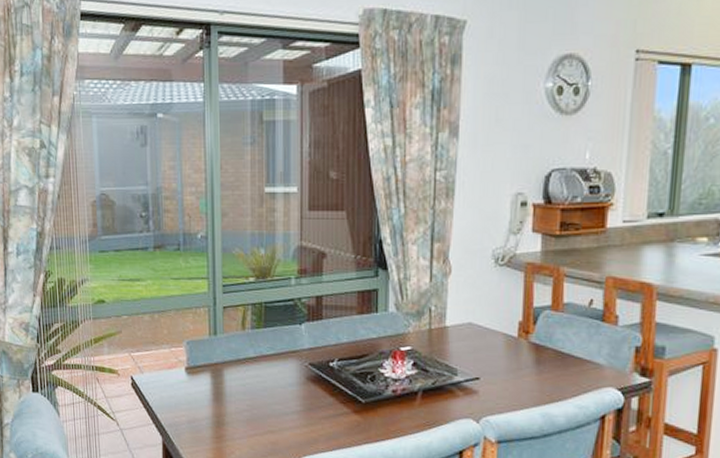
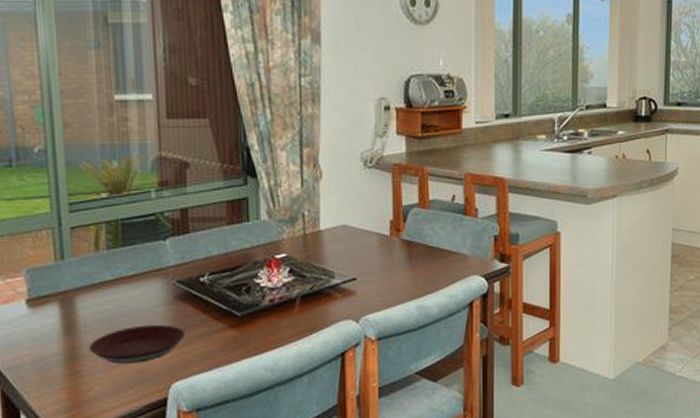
plate: none [232,401,313,435] -> present [88,324,185,364]

